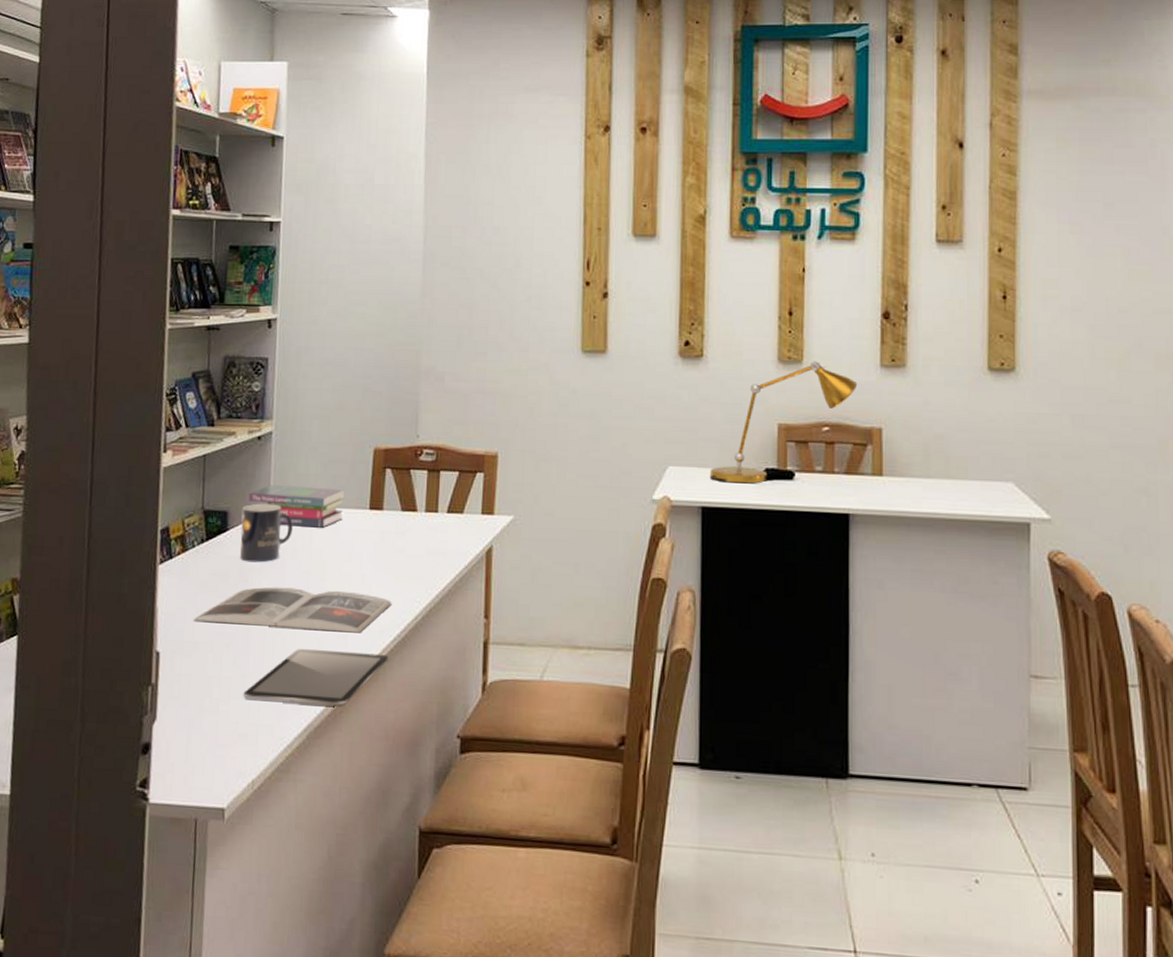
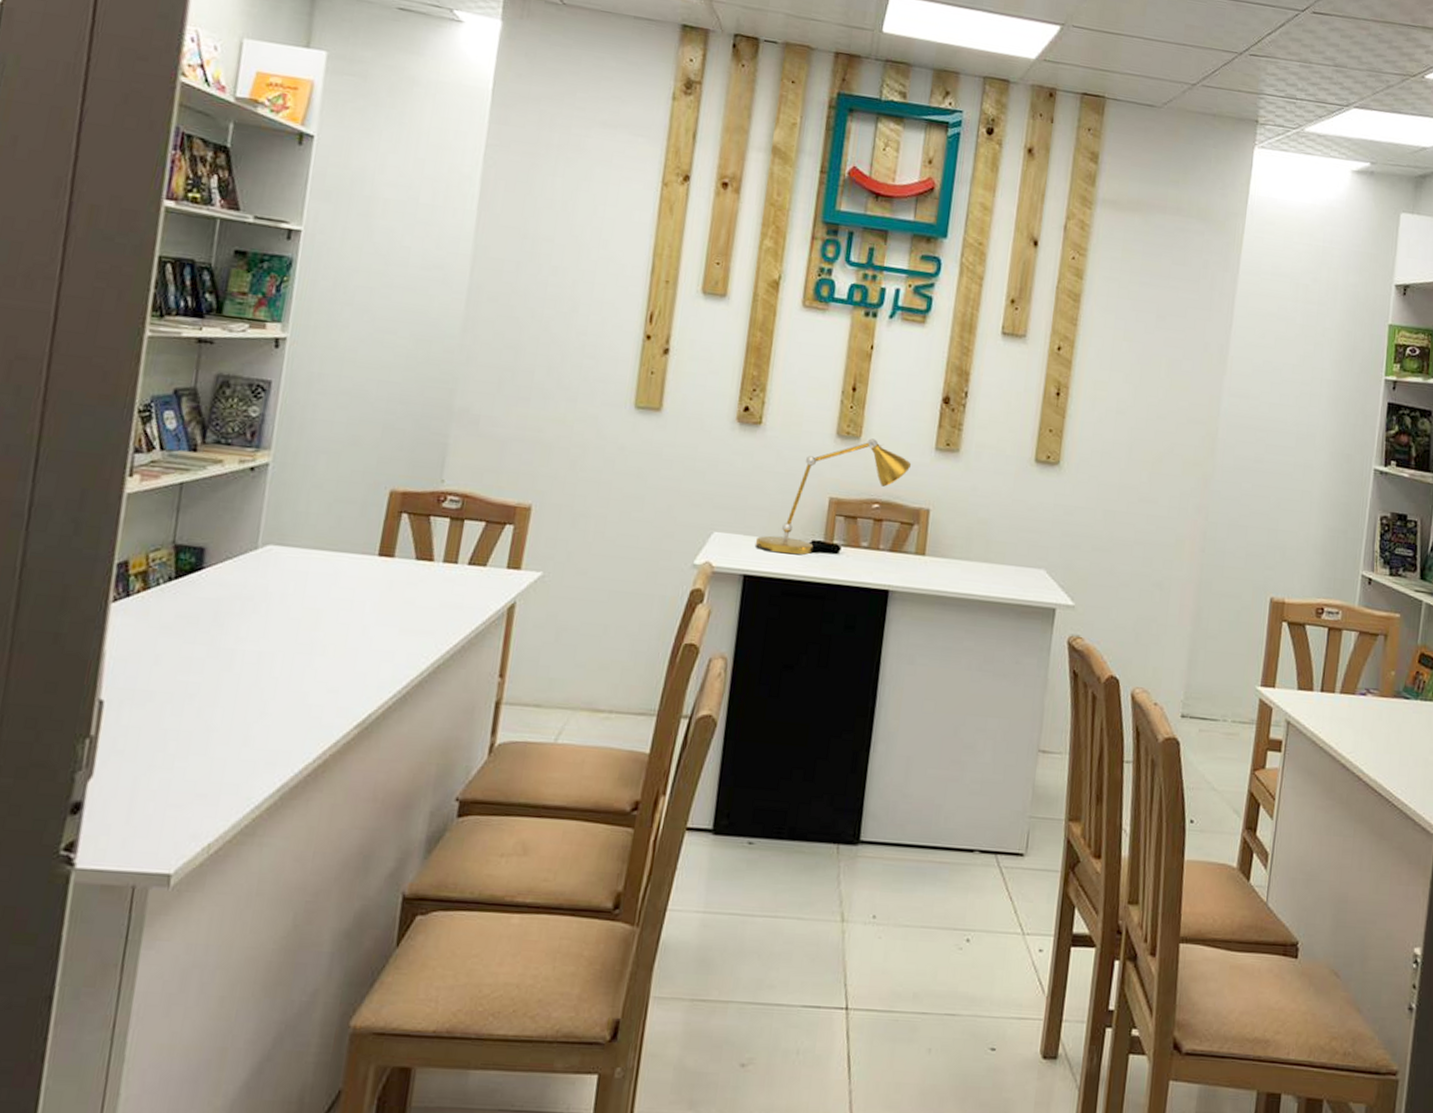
magazine: present [194,587,392,633] -> none [151,633,395,688]
mug: present [240,503,293,563] -> none [216,541,285,607]
tablet: present [243,648,389,707] -> none [205,702,385,766]
books: present [248,485,345,529] -> none [231,522,351,574]

